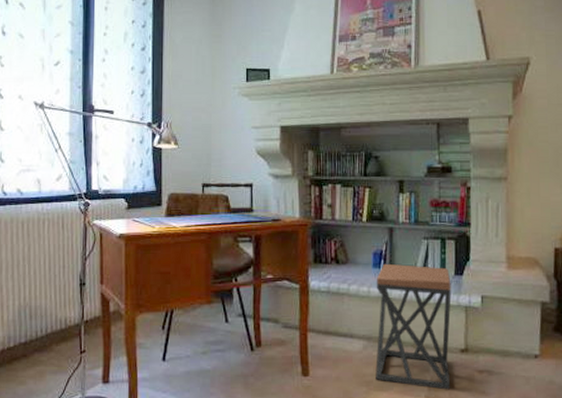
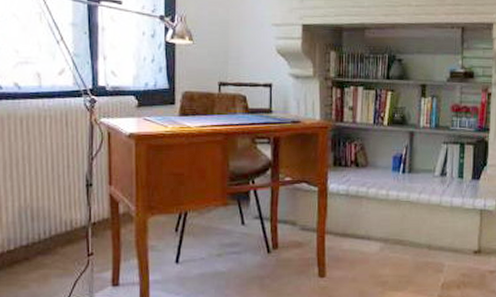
stool: present [375,263,452,390] -> none [391,167,468,289]

